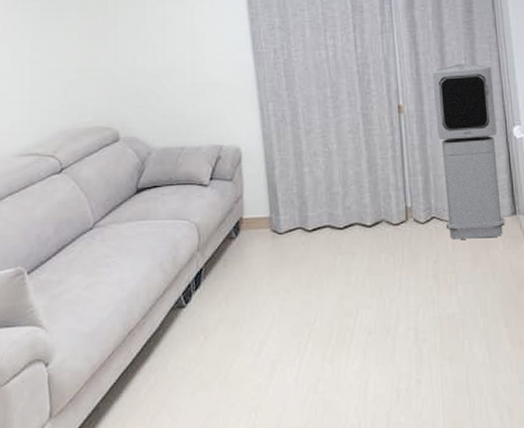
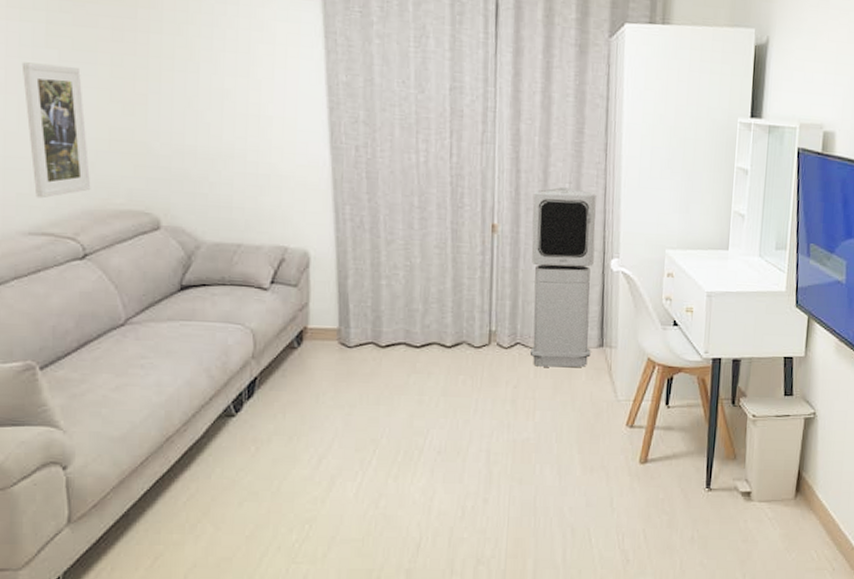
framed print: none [15,13,66,125] -> present [21,62,91,199]

